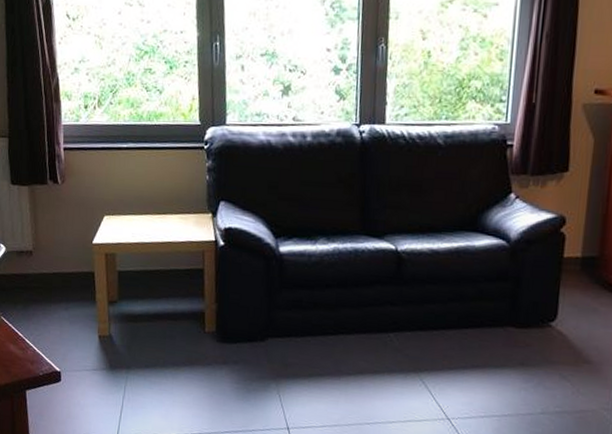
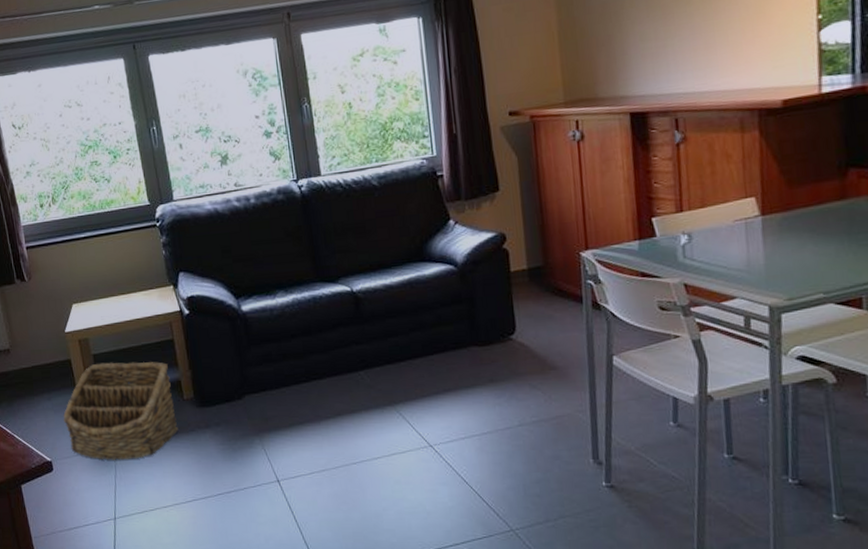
basket: none [78,280,195,384] -> present [63,362,179,460]

